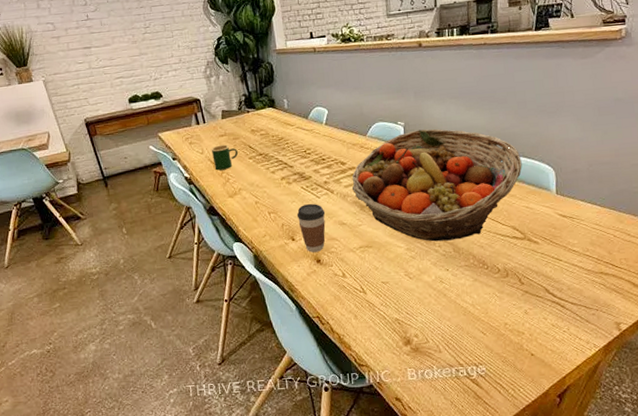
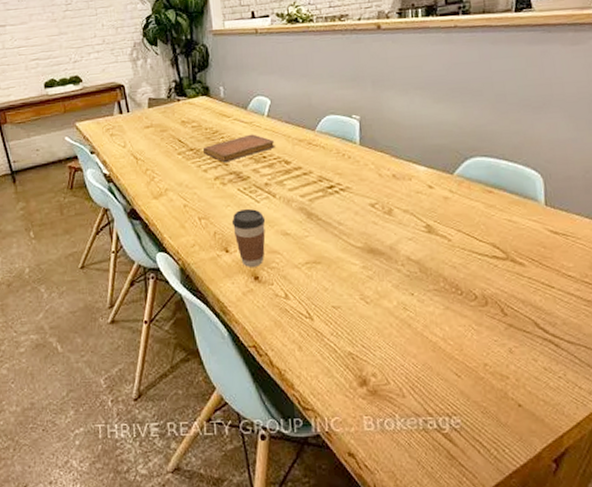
mug: present [211,144,239,171] -> none [134,137,166,167]
notebook: none [271,140,333,165] -> present [203,134,275,163]
fruit basket: present [351,129,522,242] -> none [297,124,503,259]

